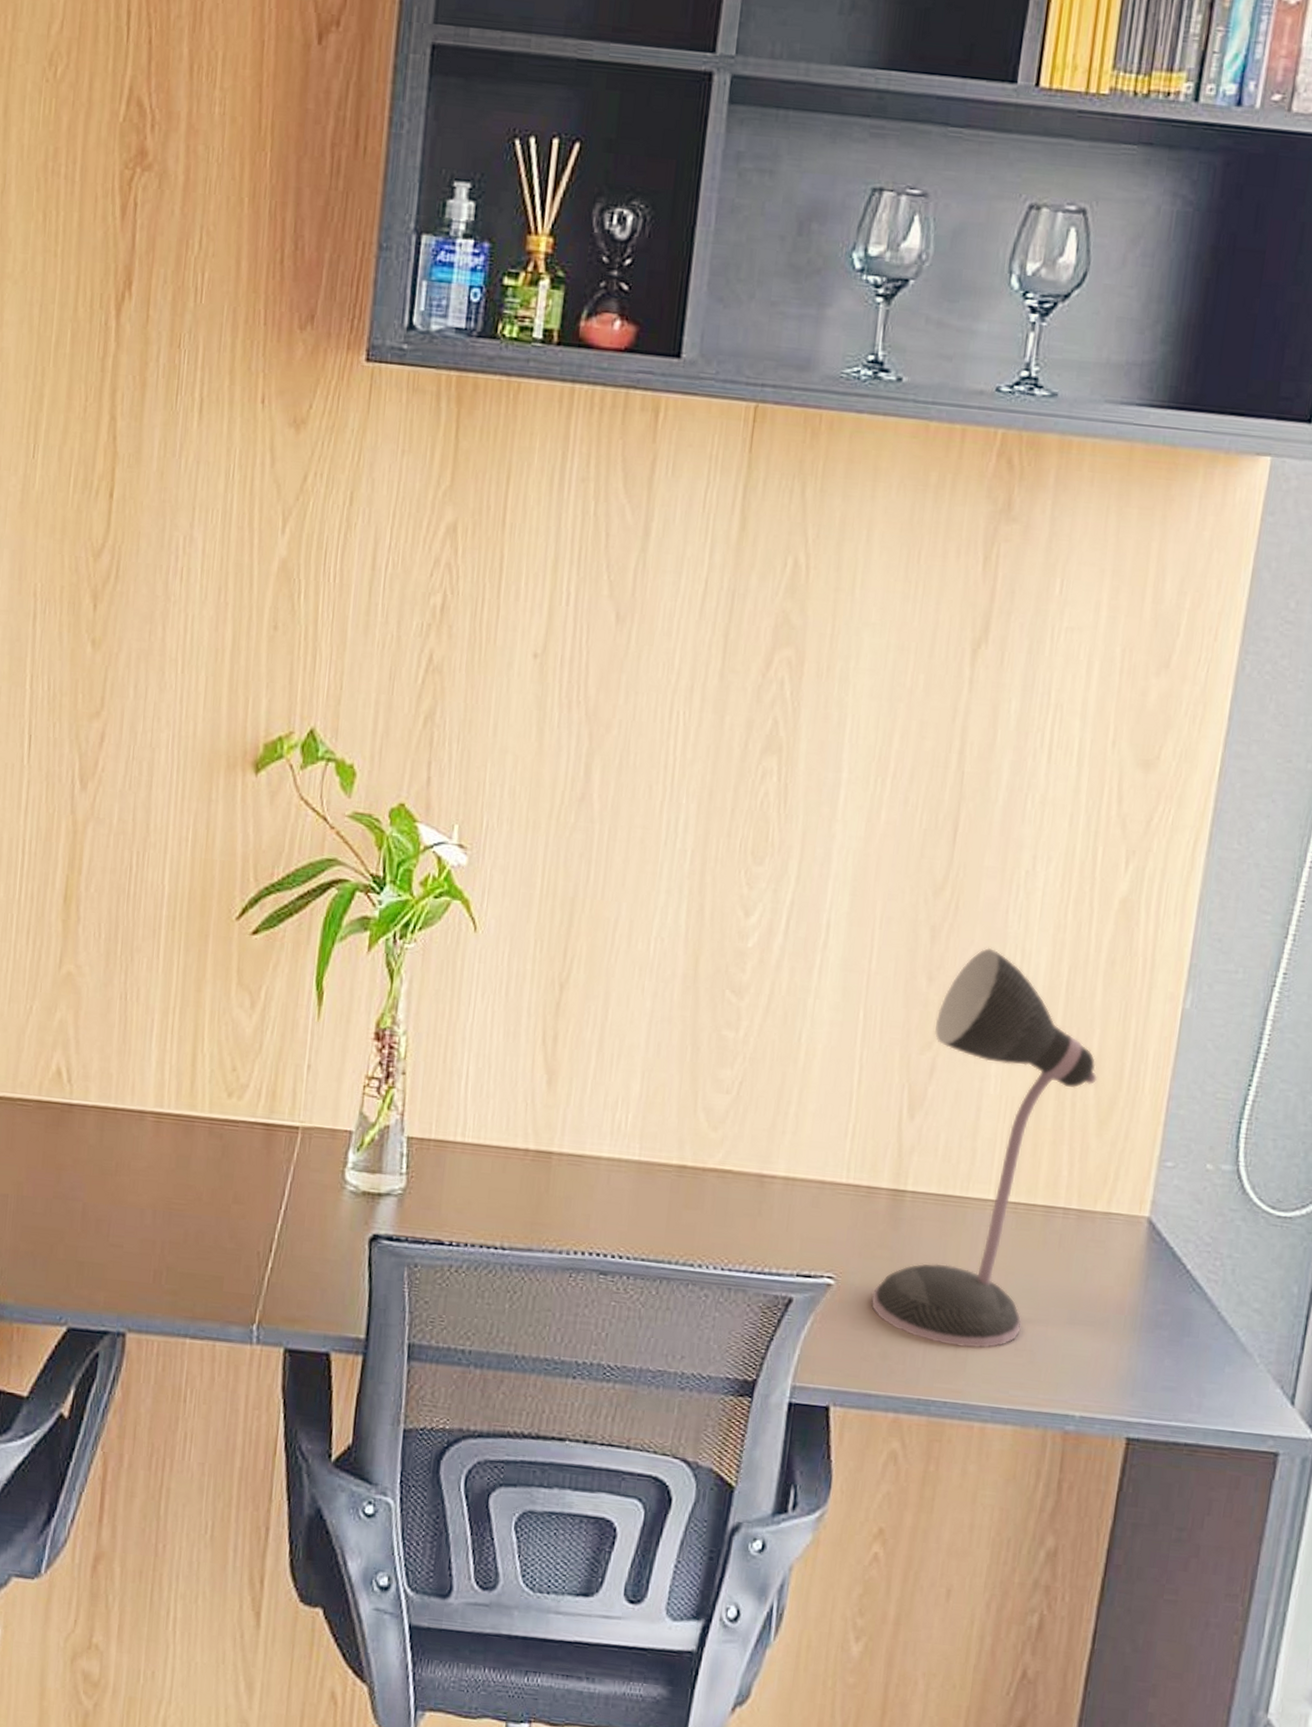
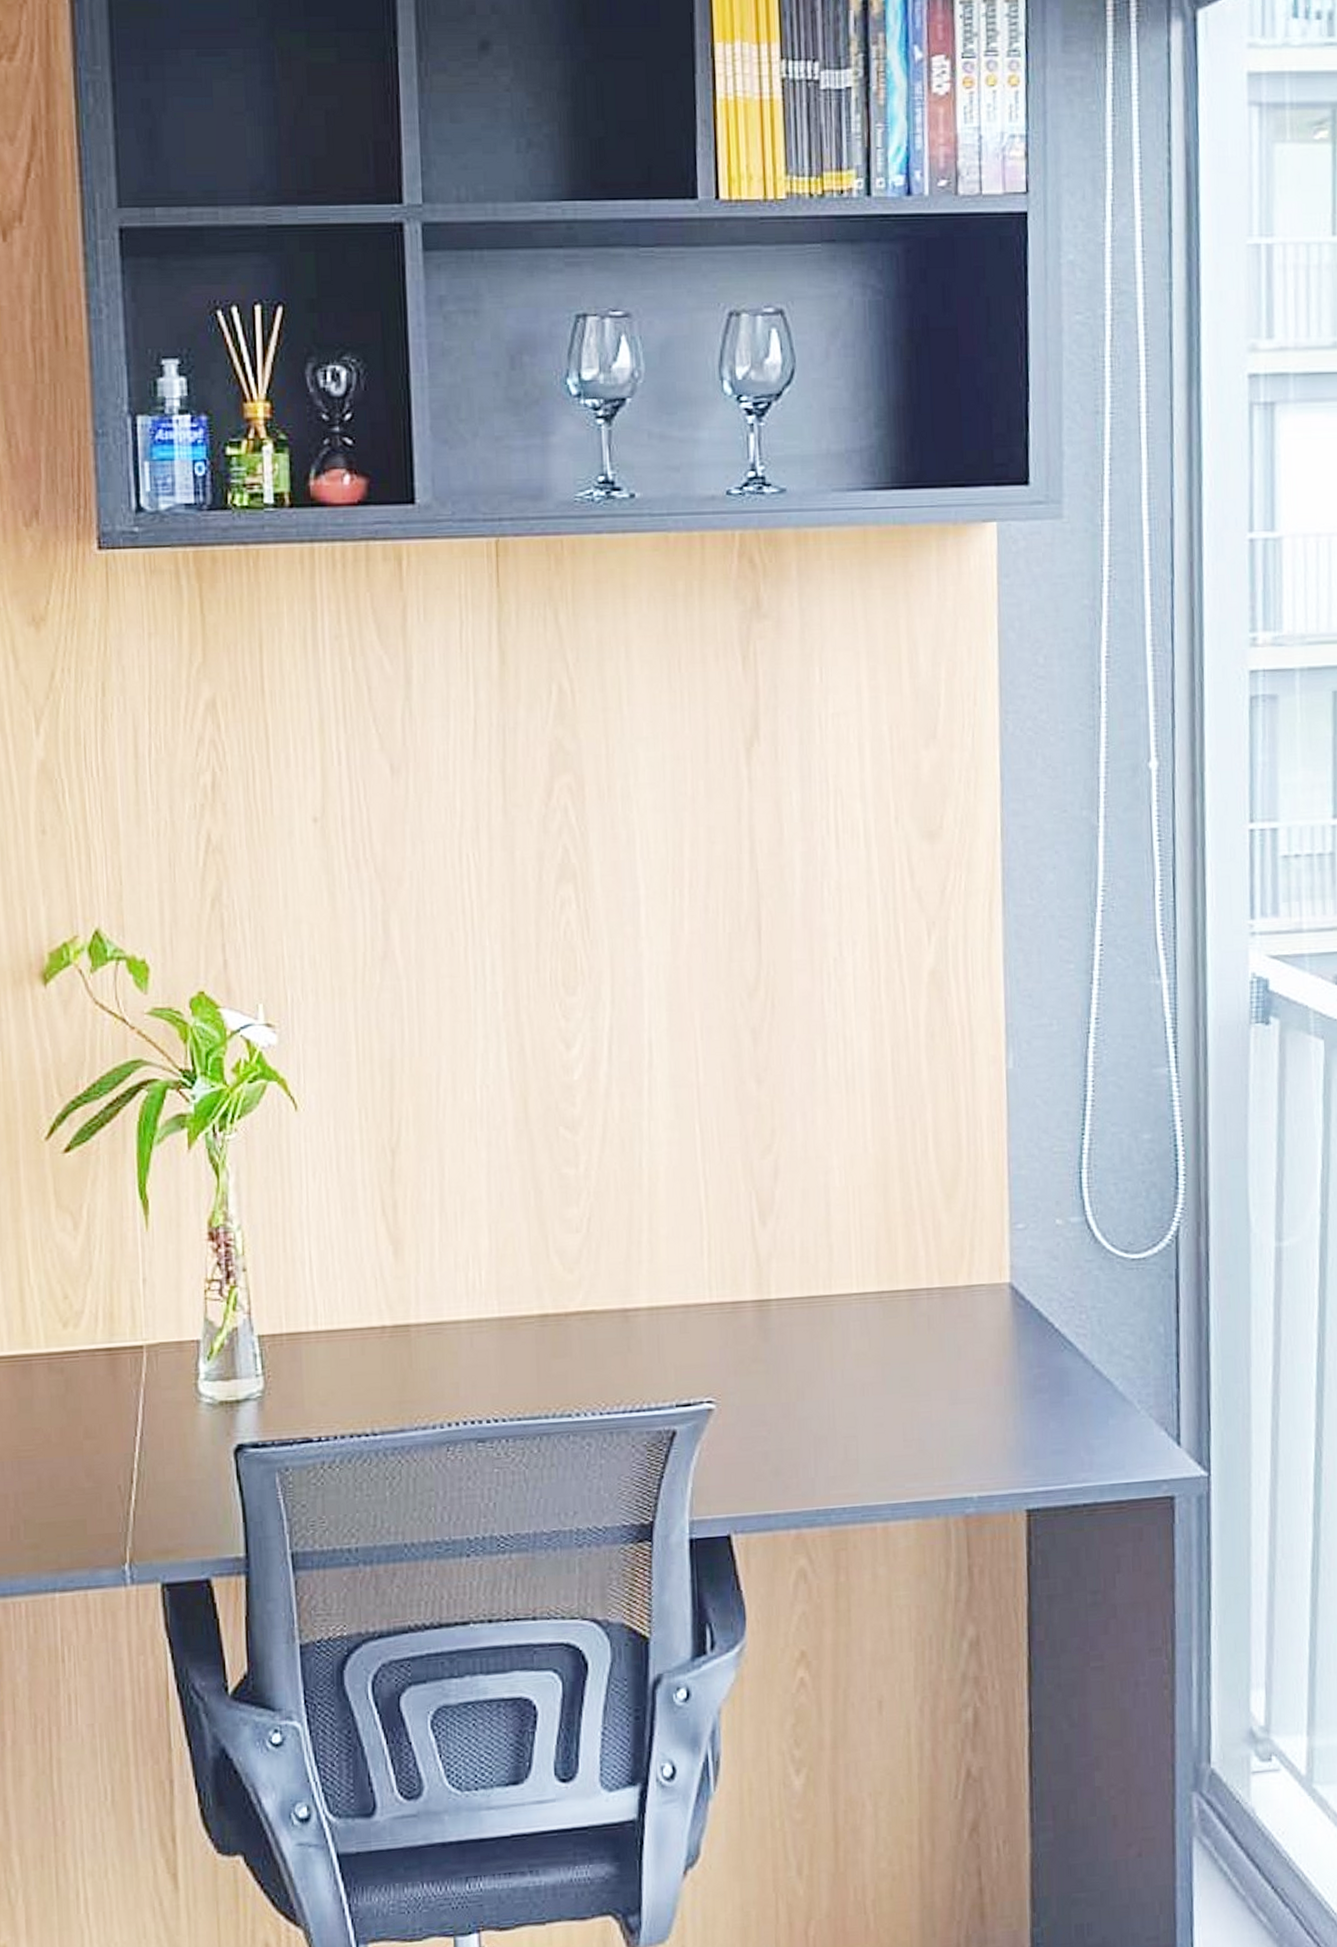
desk lamp: present [871,947,1098,1348] -> none [754,1040,938,1449]

